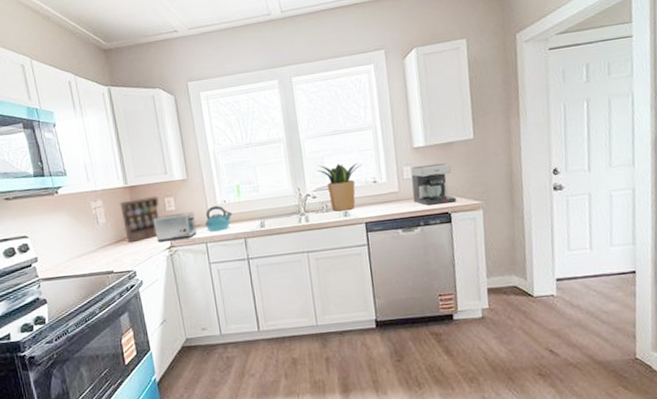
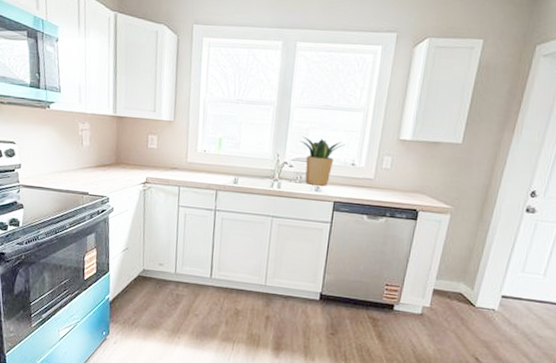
spice rack: present [120,195,159,243] -> none [105,129,143,172]
toaster: present [153,211,197,243] -> none [133,150,174,179]
kettle: present [205,205,233,232] -> none [182,153,210,178]
coffee maker: present [411,163,457,206] -> none [385,158,432,202]

